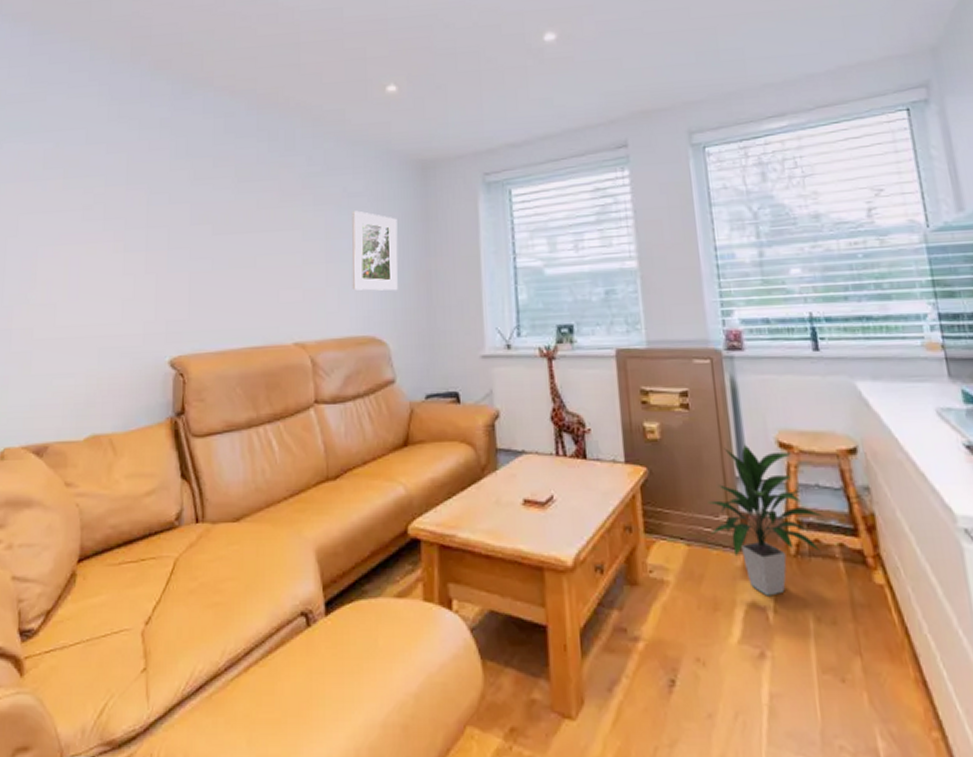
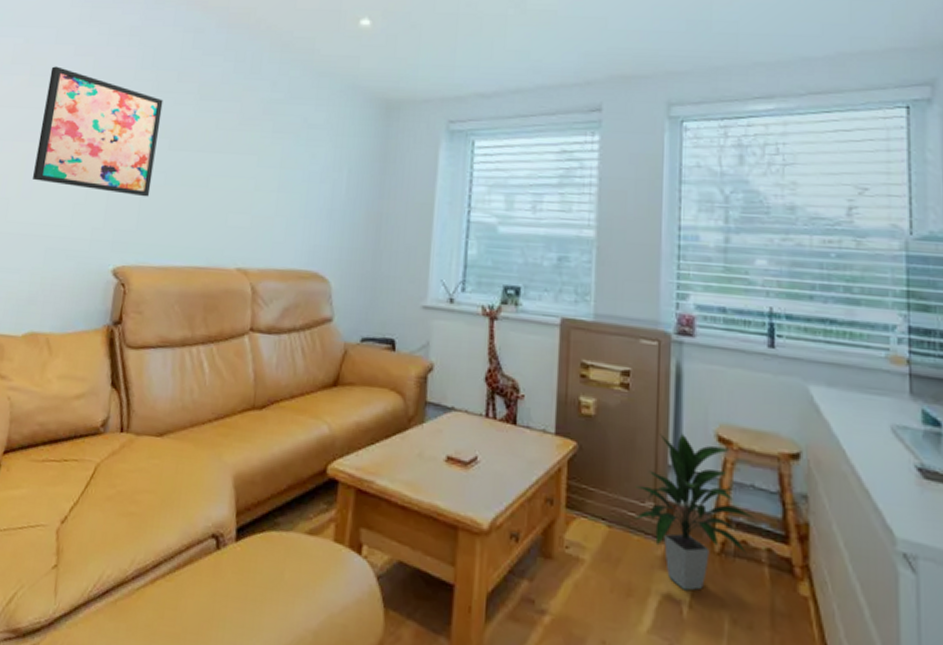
wall art: none [76,166,201,285] -> present [32,66,163,197]
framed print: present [351,210,398,291] -> none [301,143,355,230]

